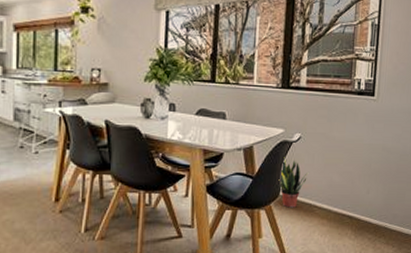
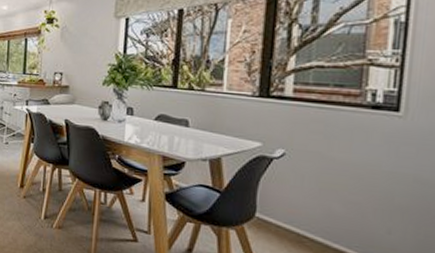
potted plant: present [278,157,310,208] -> none [254,174,298,234]

